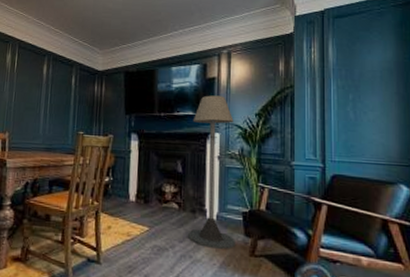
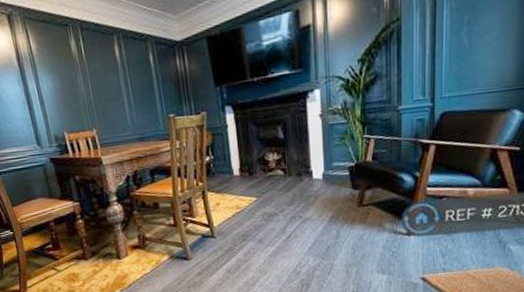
floor lamp: present [187,95,235,249] -> none [289,45,343,206]

